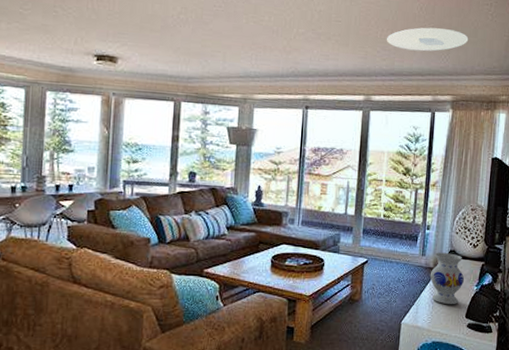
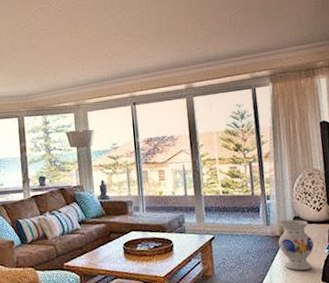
ceiling light: present [386,27,469,52] -> none [197,10,276,36]

